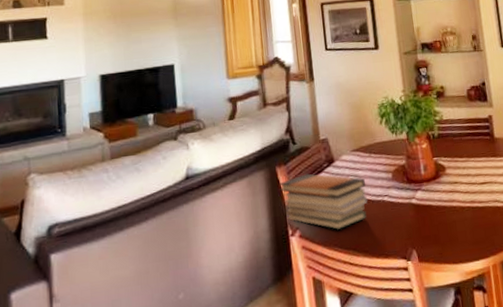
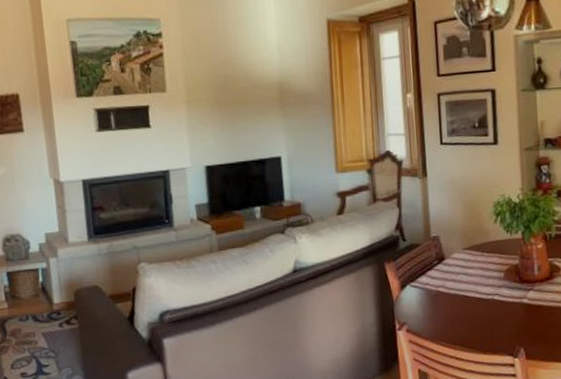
book stack: present [278,173,368,231] -> none [387,270,478,327]

